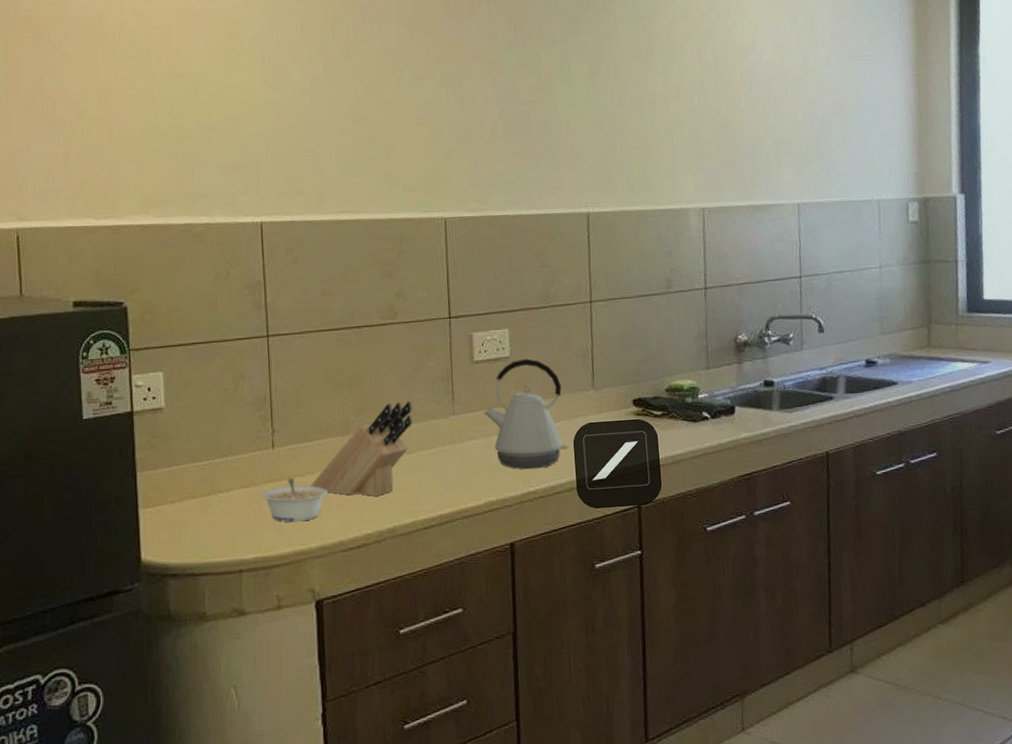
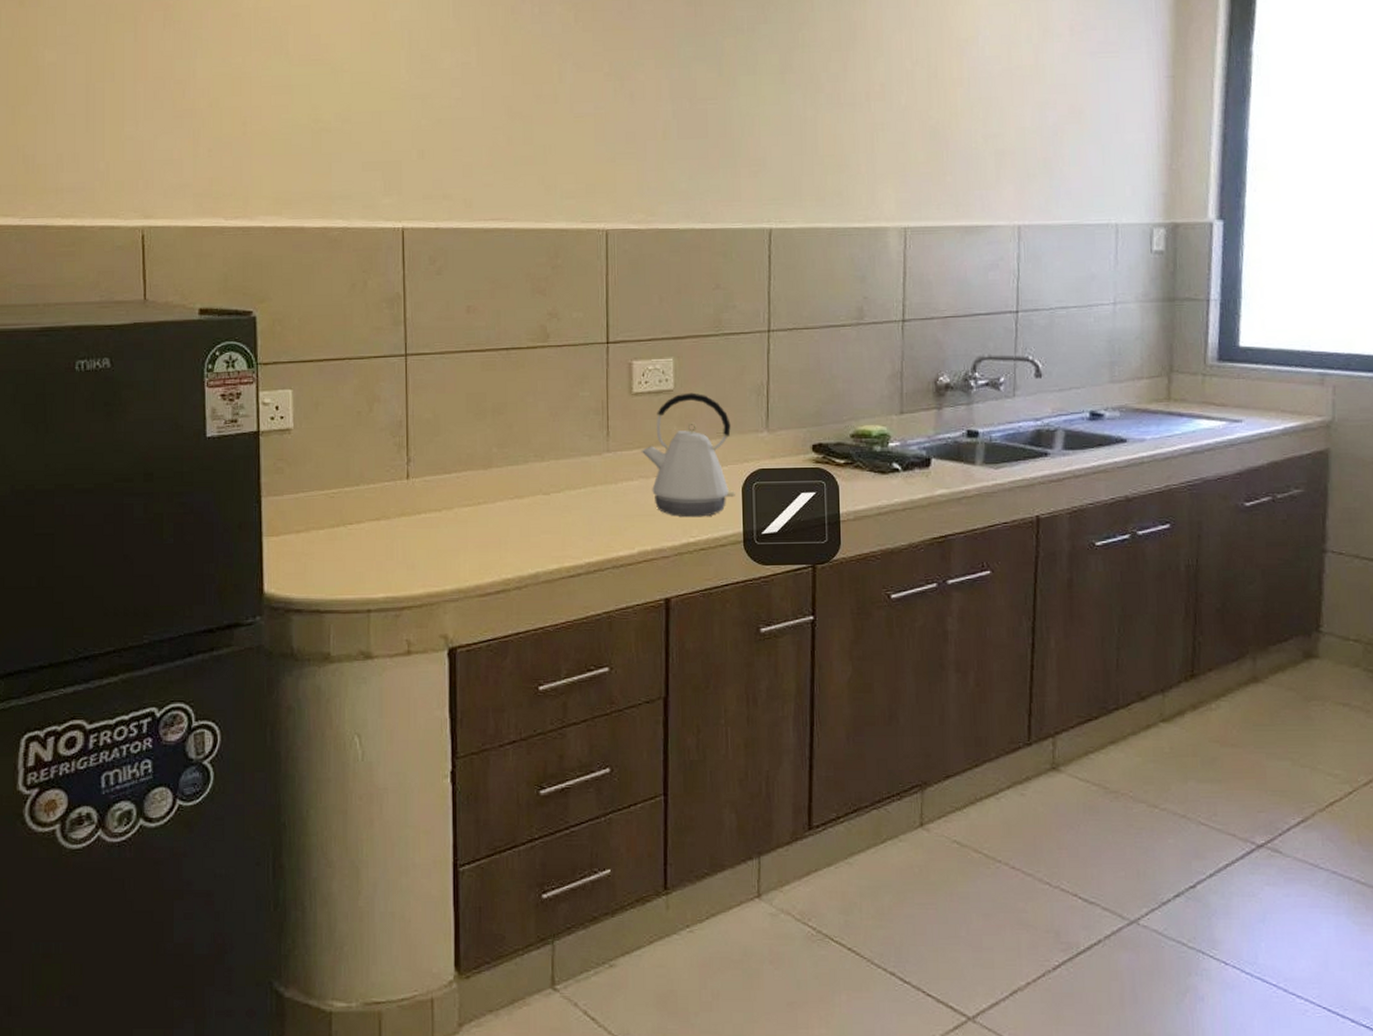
legume: present [261,478,328,522] -> none [393,513,465,561]
knife block: present [311,400,413,496] -> none [447,433,562,538]

